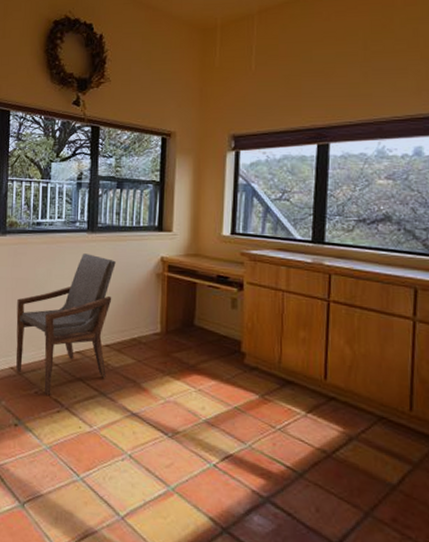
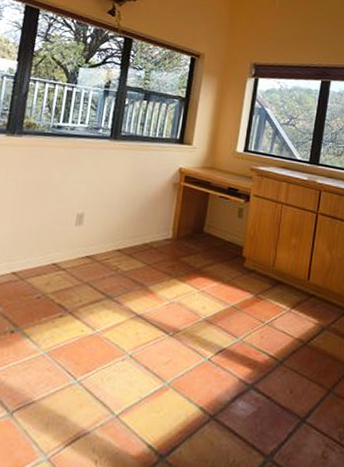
armchair: present [16,253,116,395] -> none [18,160,136,300]

